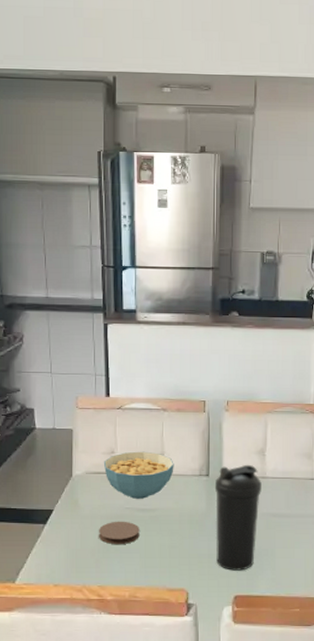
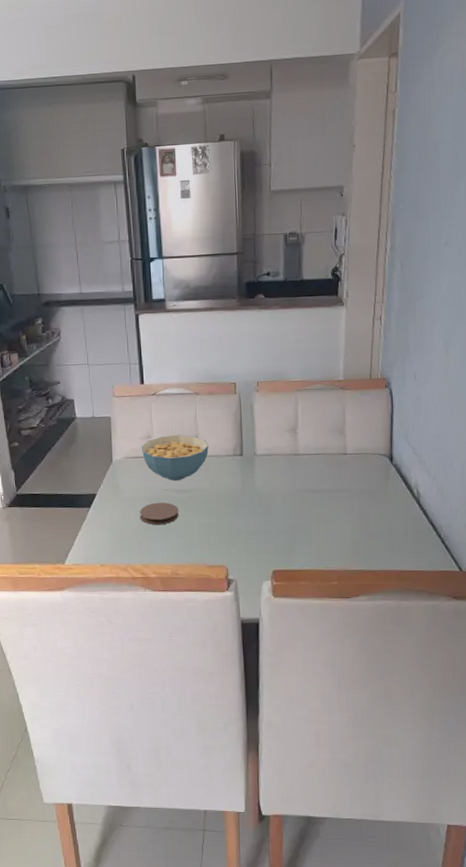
water bottle: present [215,464,262,571] -> none [249,442,295,546]

